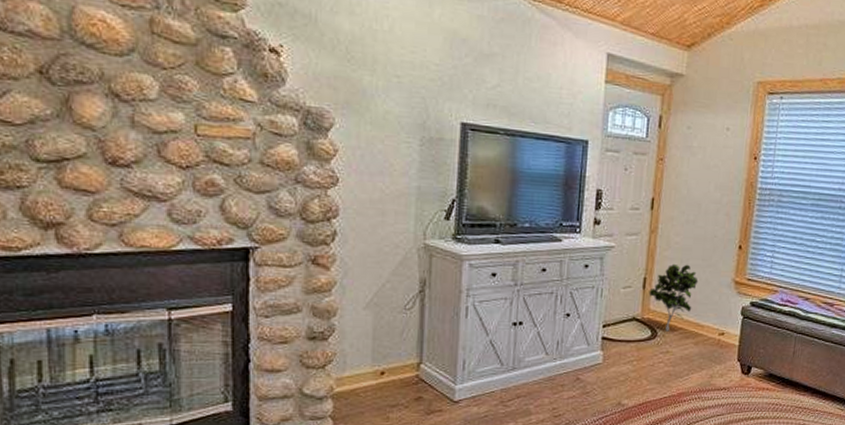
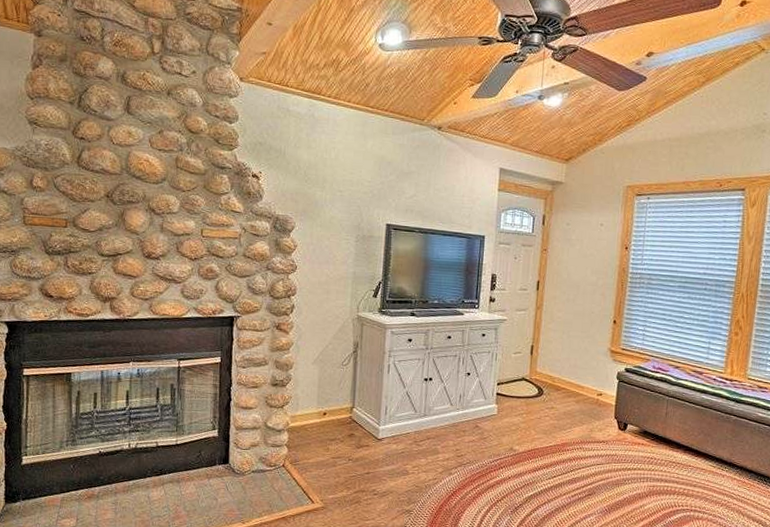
indoor plant: present [649,263,698,332] -> none [536,334,578,391]

